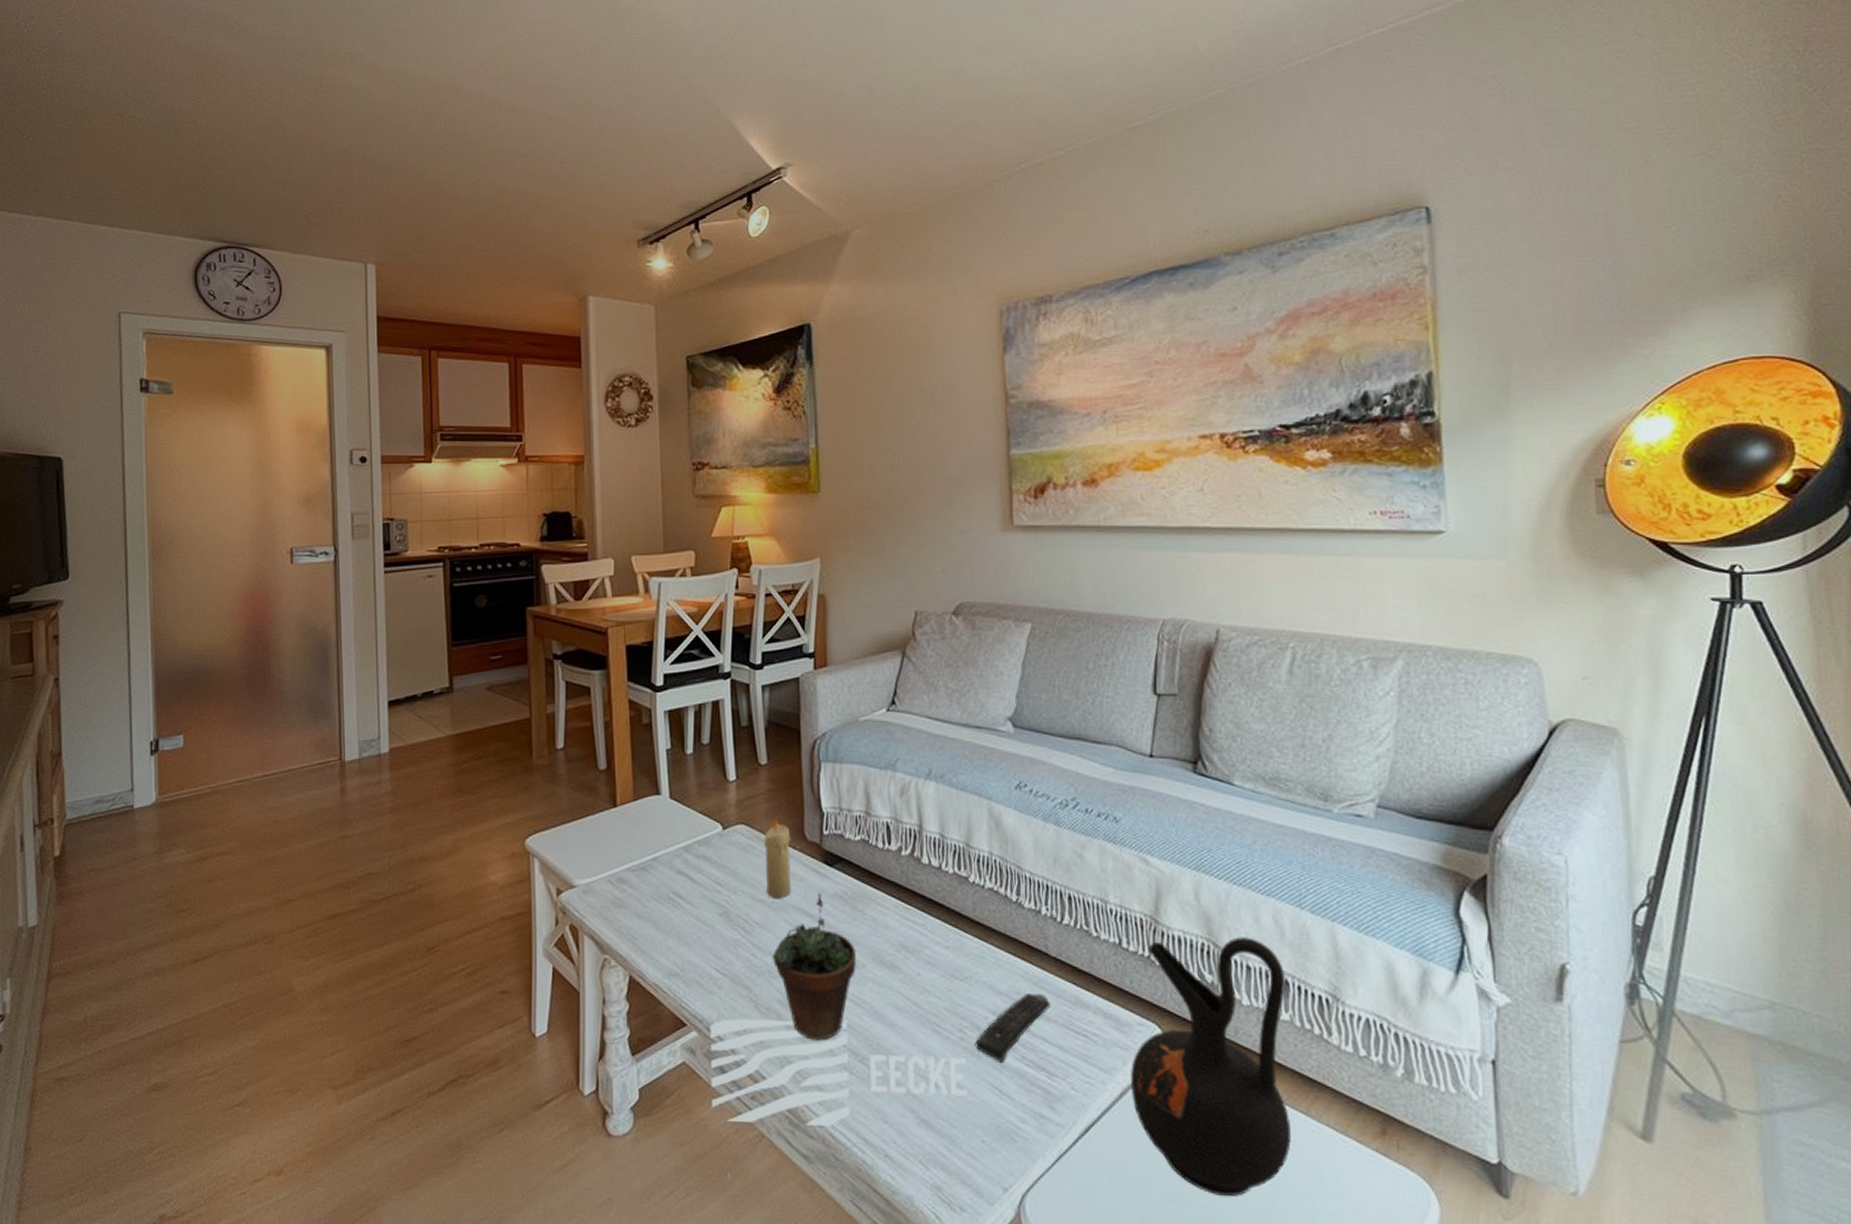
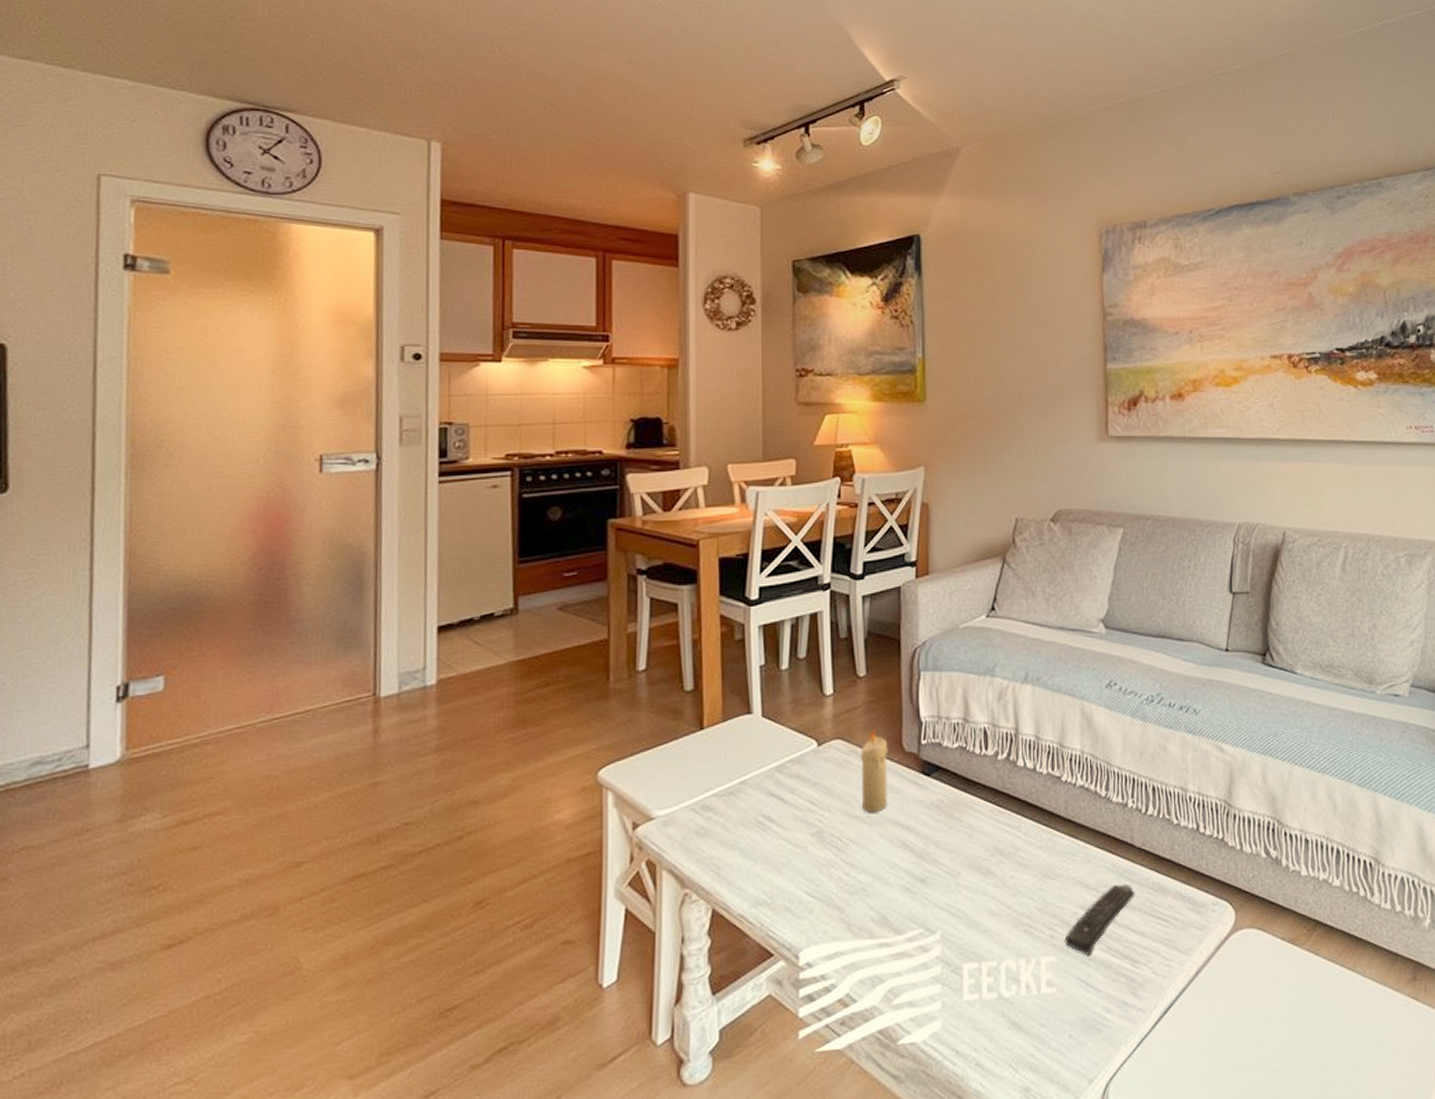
succulent plant: present [773,892,856,1040] -> none [867,803,951,955]
ceramic jug: present [1130,937,1291,1197] -> none [1205,812,1340,1058]

